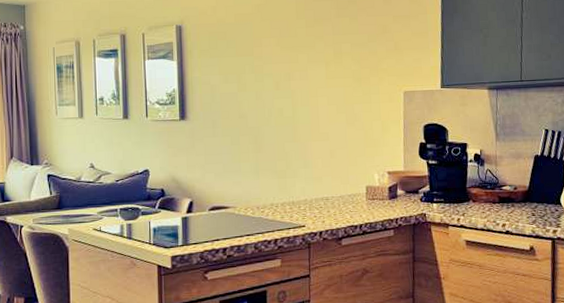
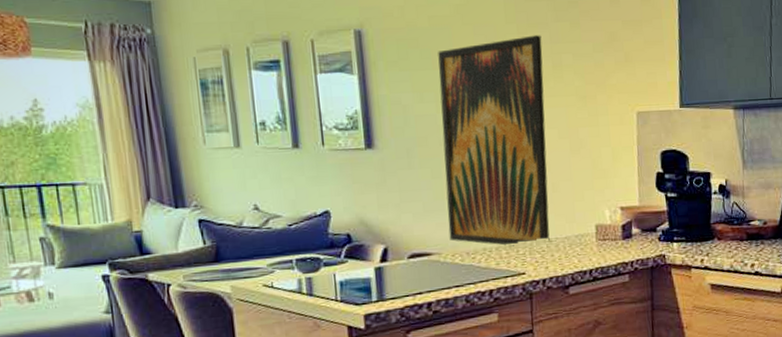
wall art: none [241,28,327,203] -> present [438,35,550,247]

